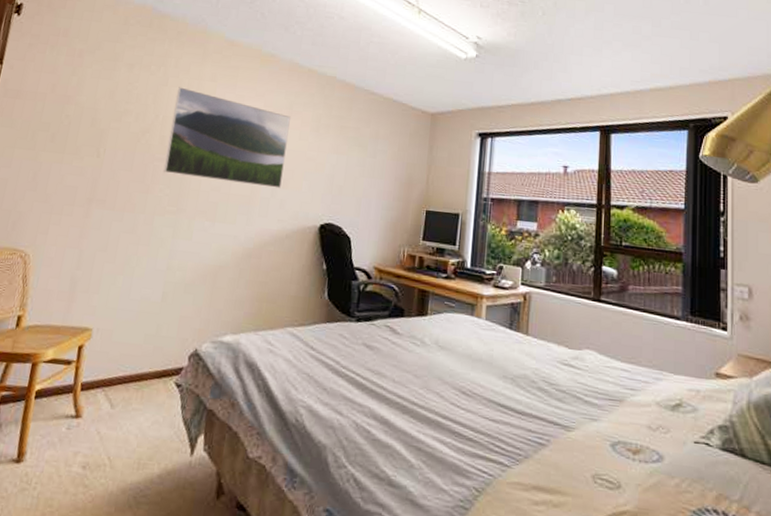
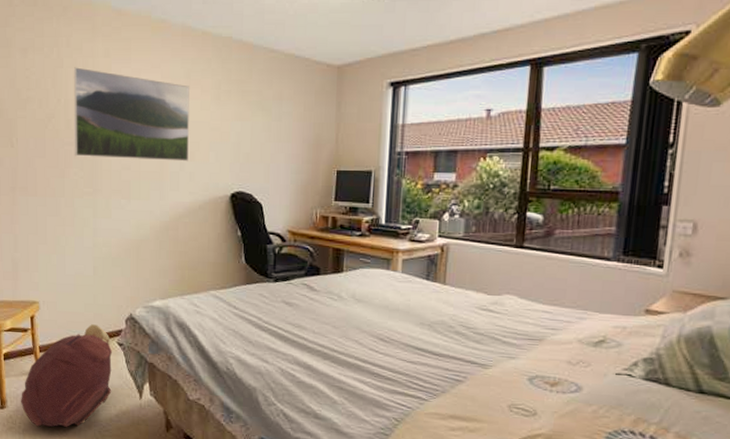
backpack: none [43,359,168,490] -> present [20,324,113,427]

